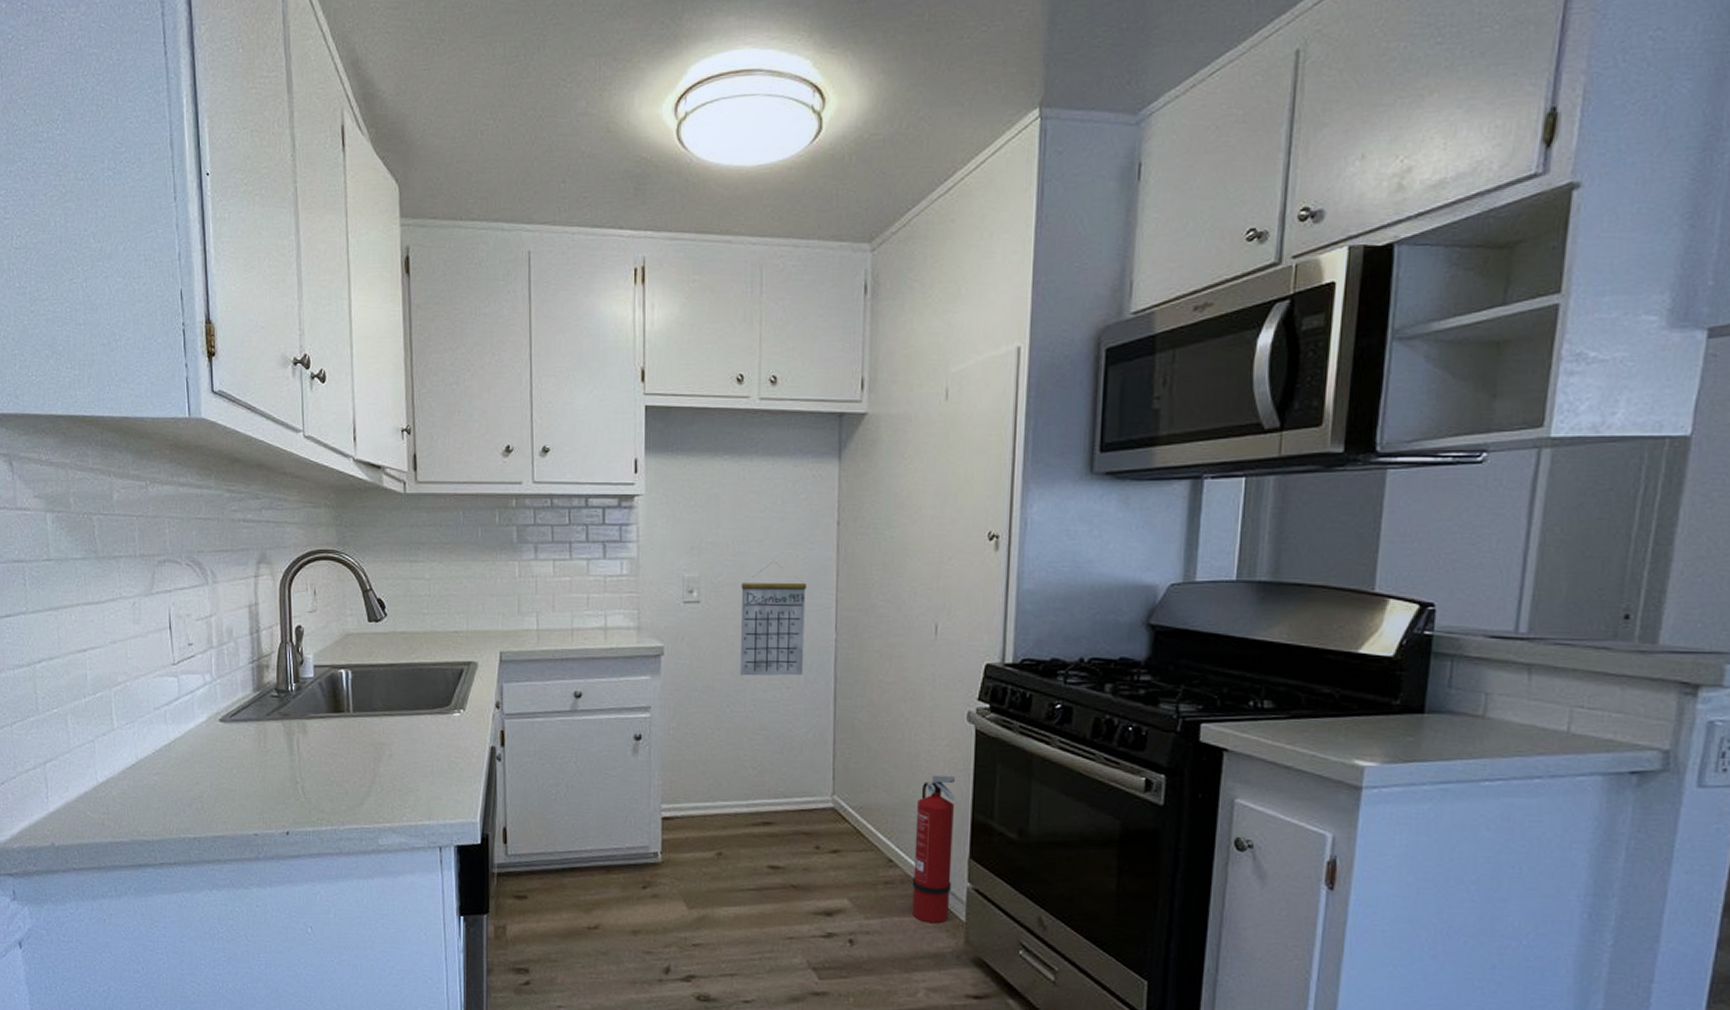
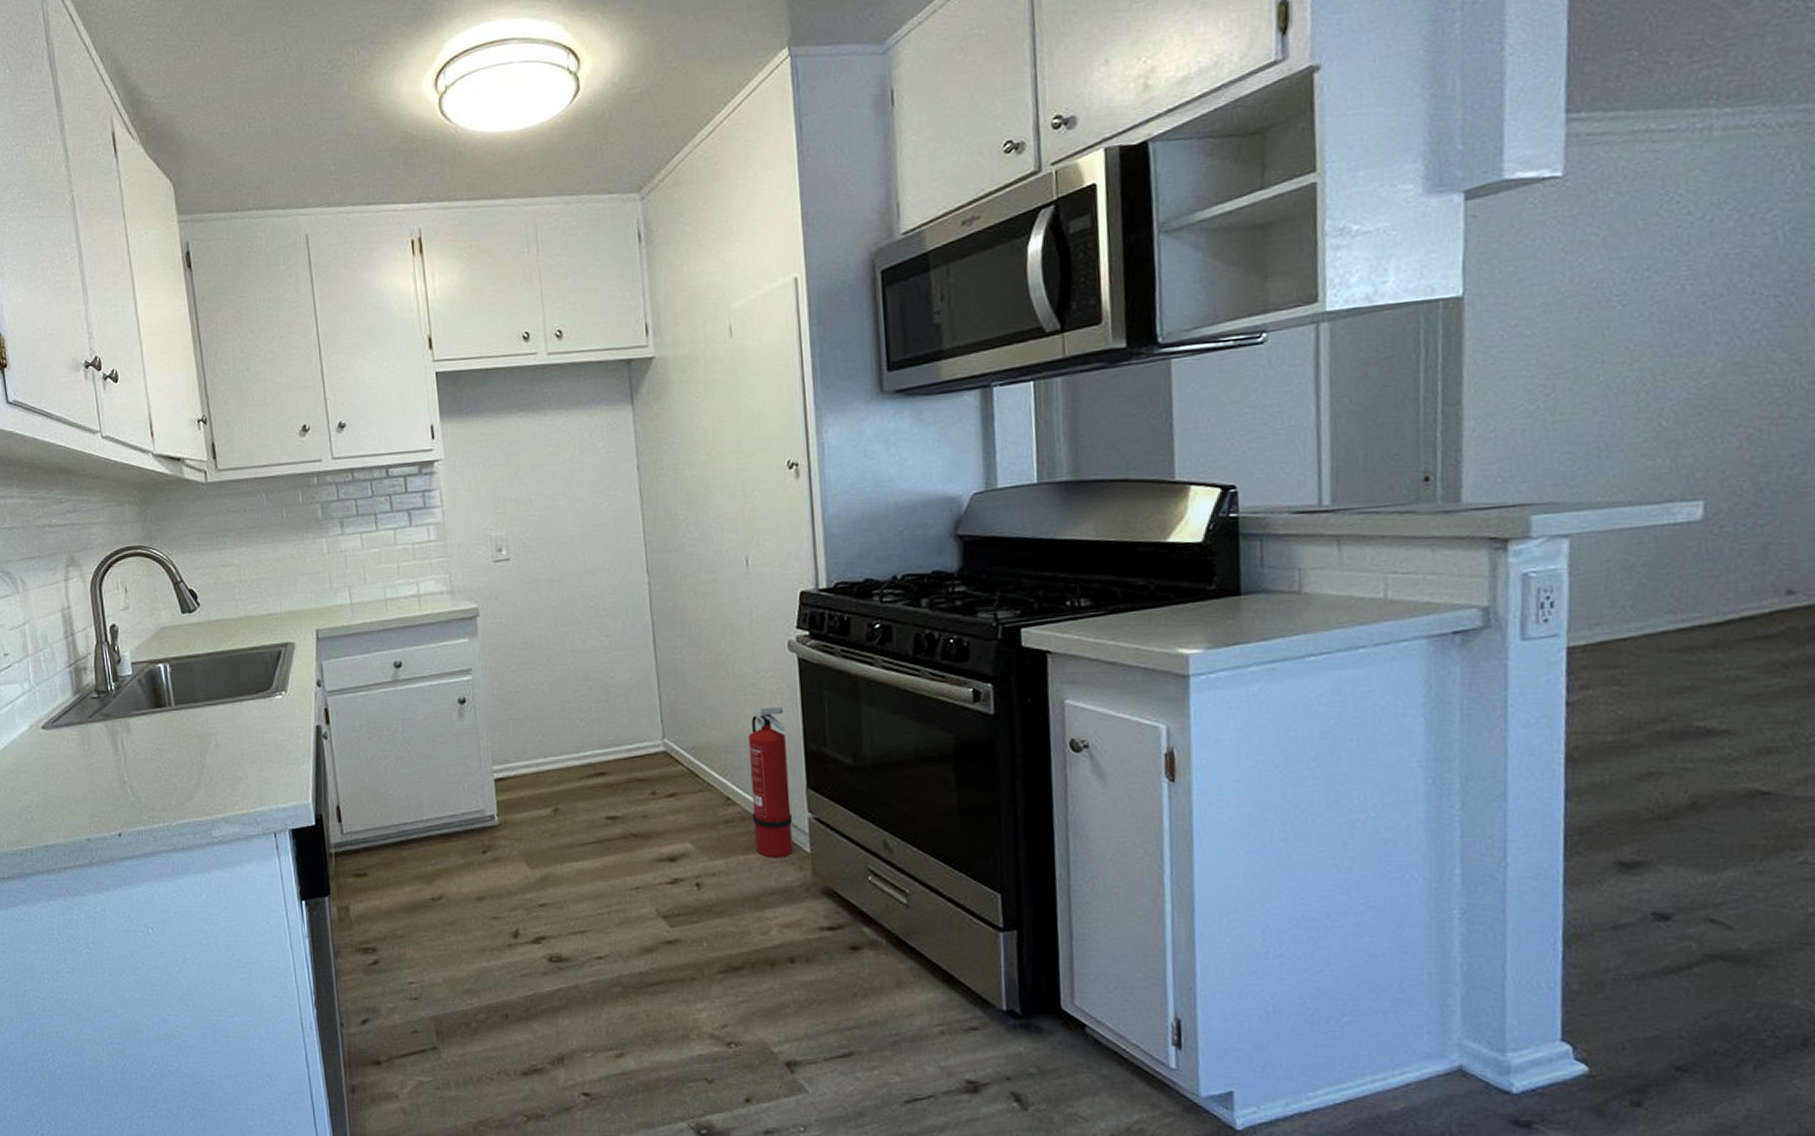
calendar: present [740,562,807,676] -> none [549,512,620,629]

